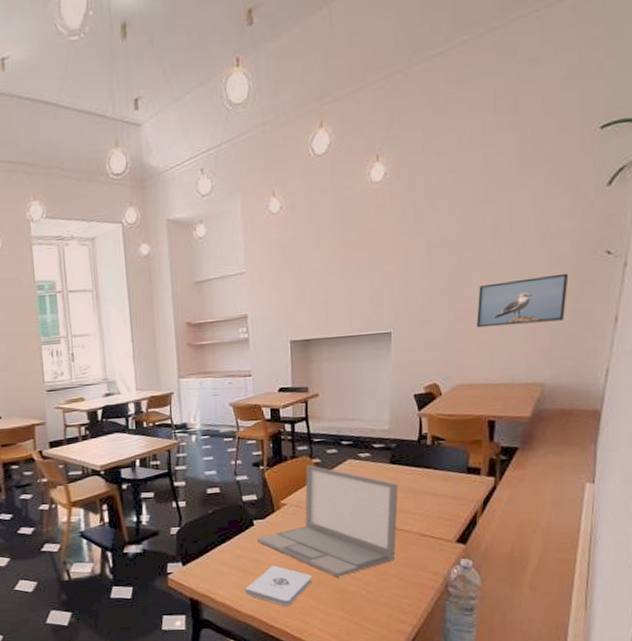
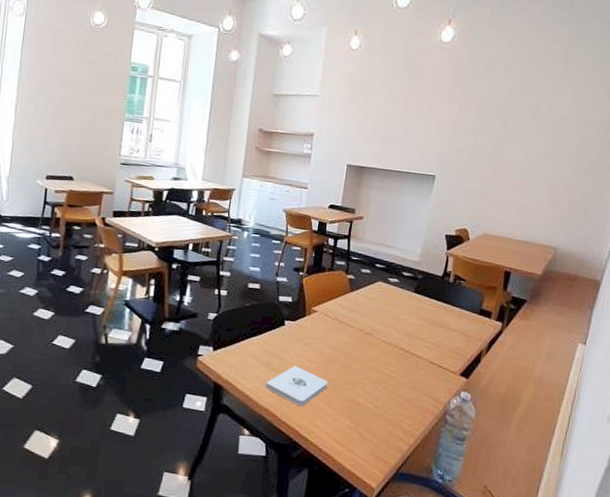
laptop: present [257,465,399,577] -> none [285,280,419,388]
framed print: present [477,273,569,328] -> none [509,151,592,196]

